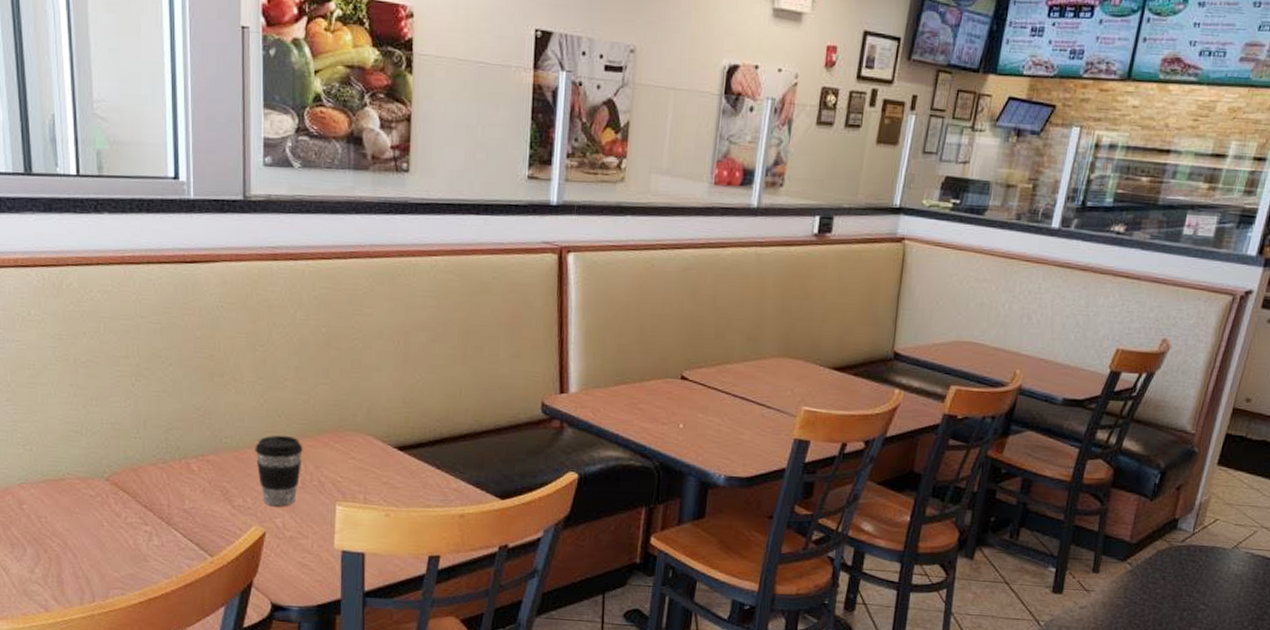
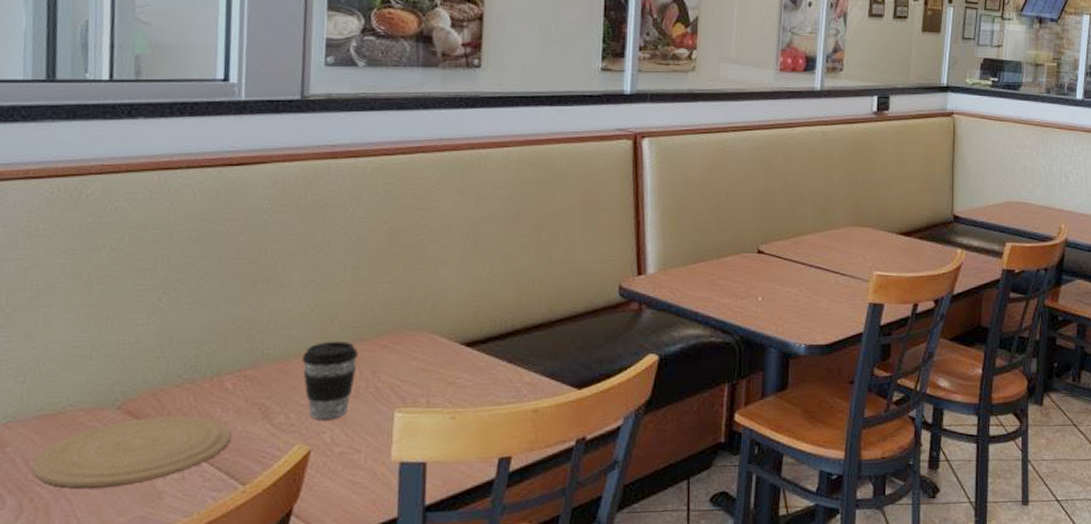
plate: none [44,489,199,547] -> present [32,415,231,489]

